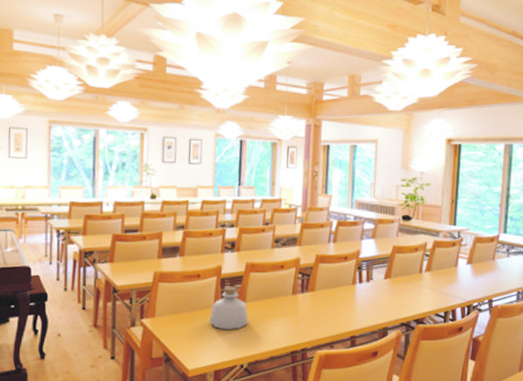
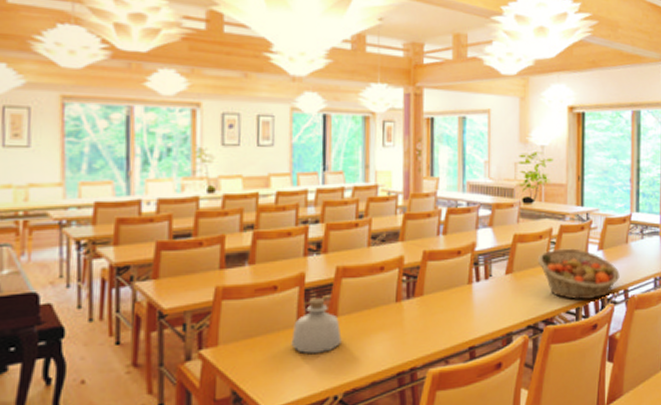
fruit basket: none [412,260,486,306] -> present [537,248,620,300]

